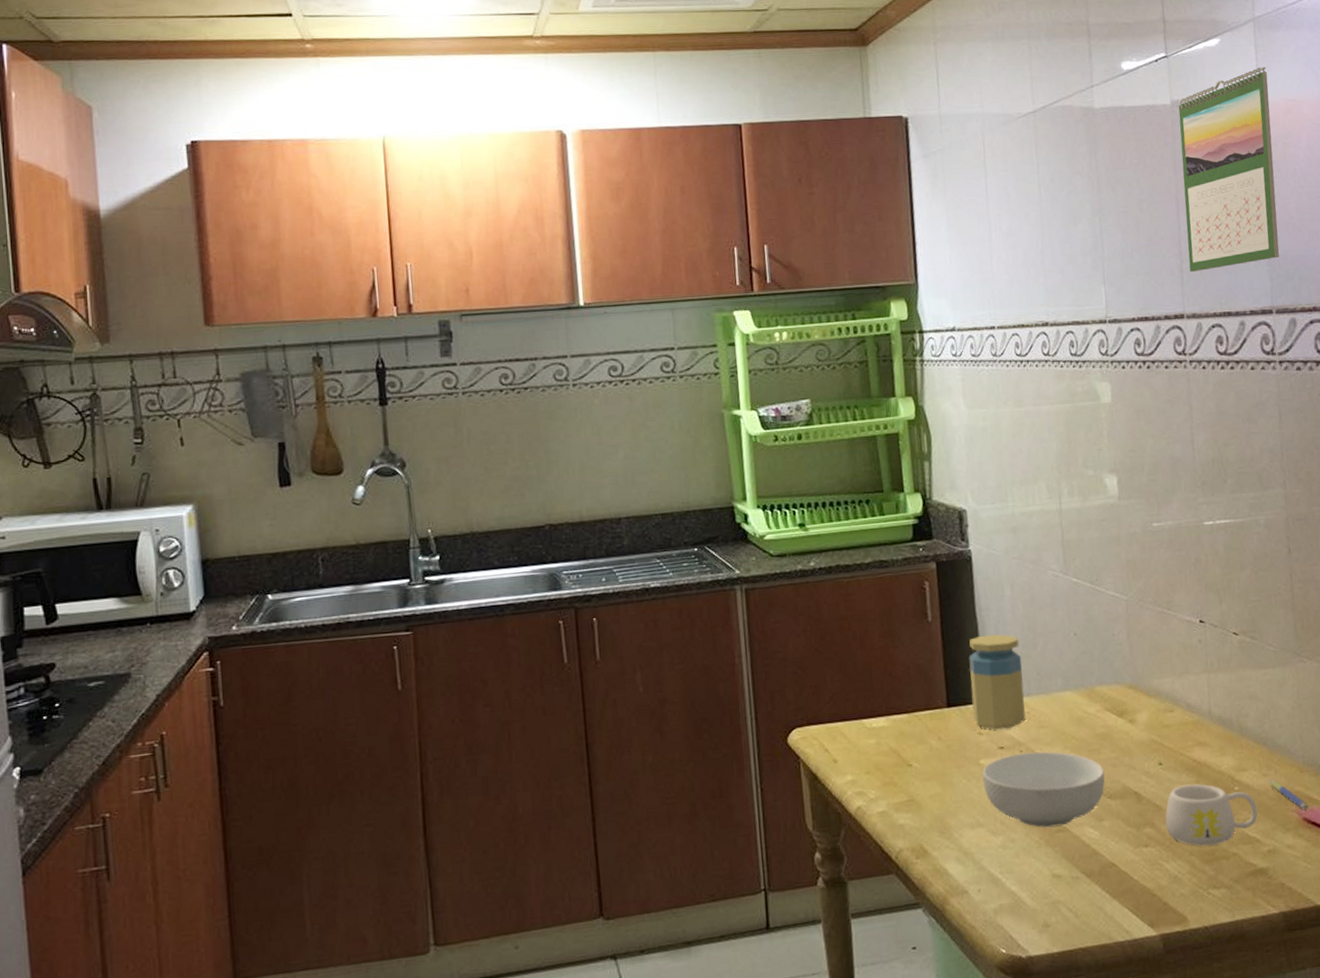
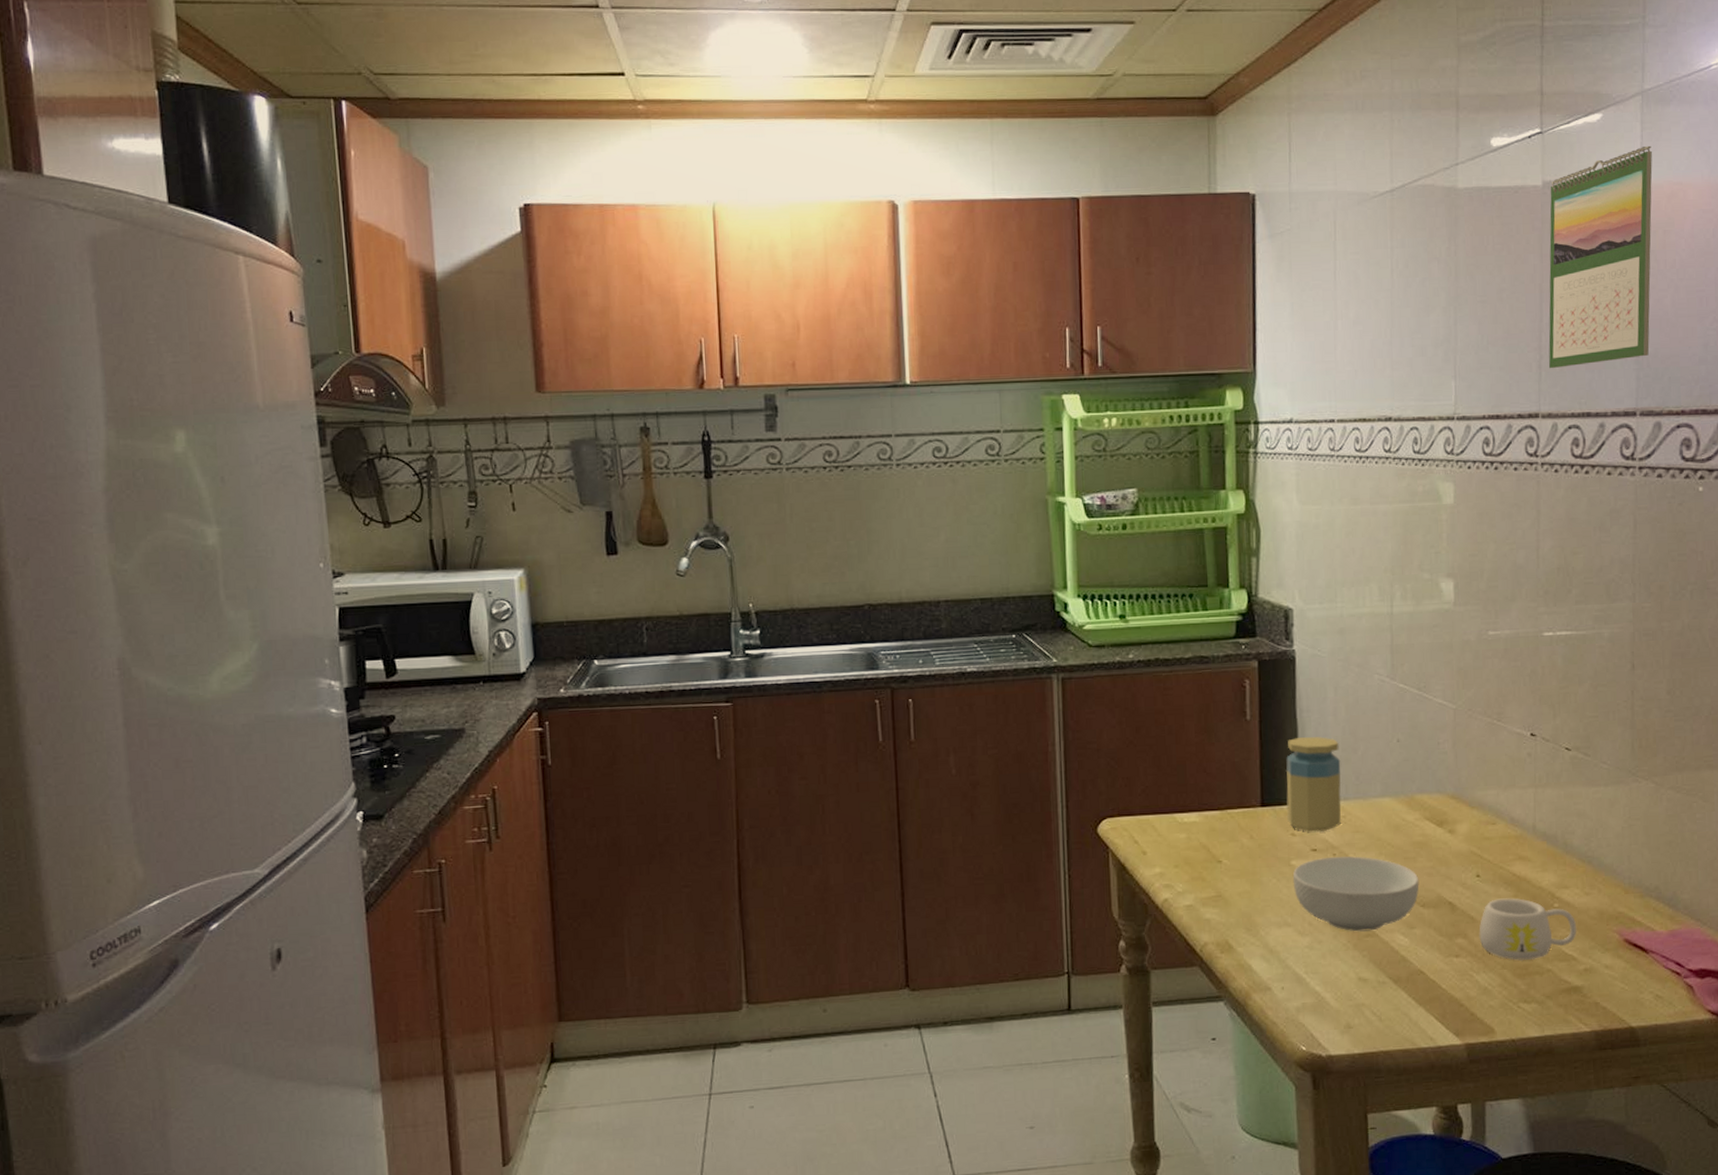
pen: present [1269,779,1309,810] -> none [1591,898,1631,932]

